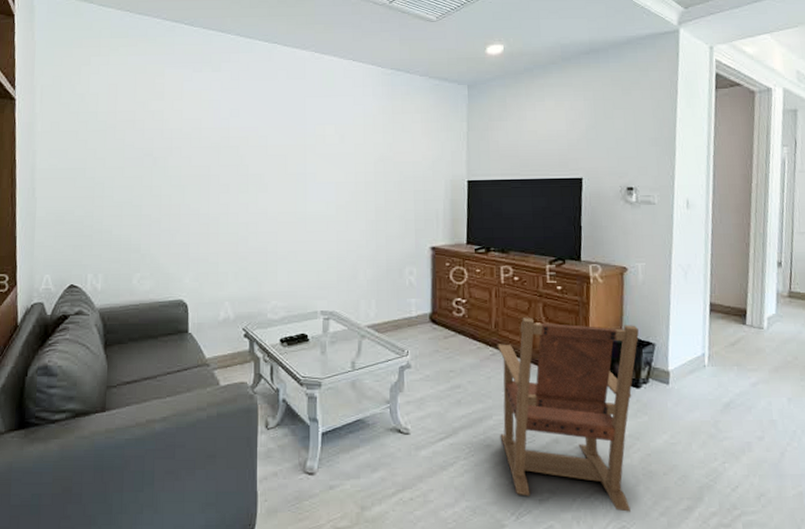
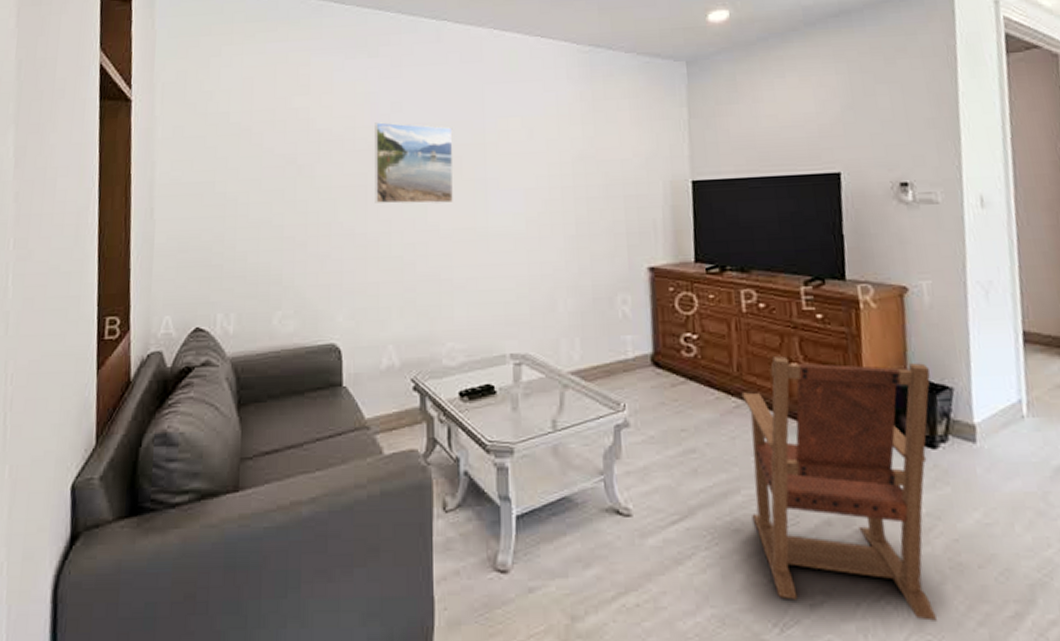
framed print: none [216,125,280,192] -> present [375,122,454,204]

